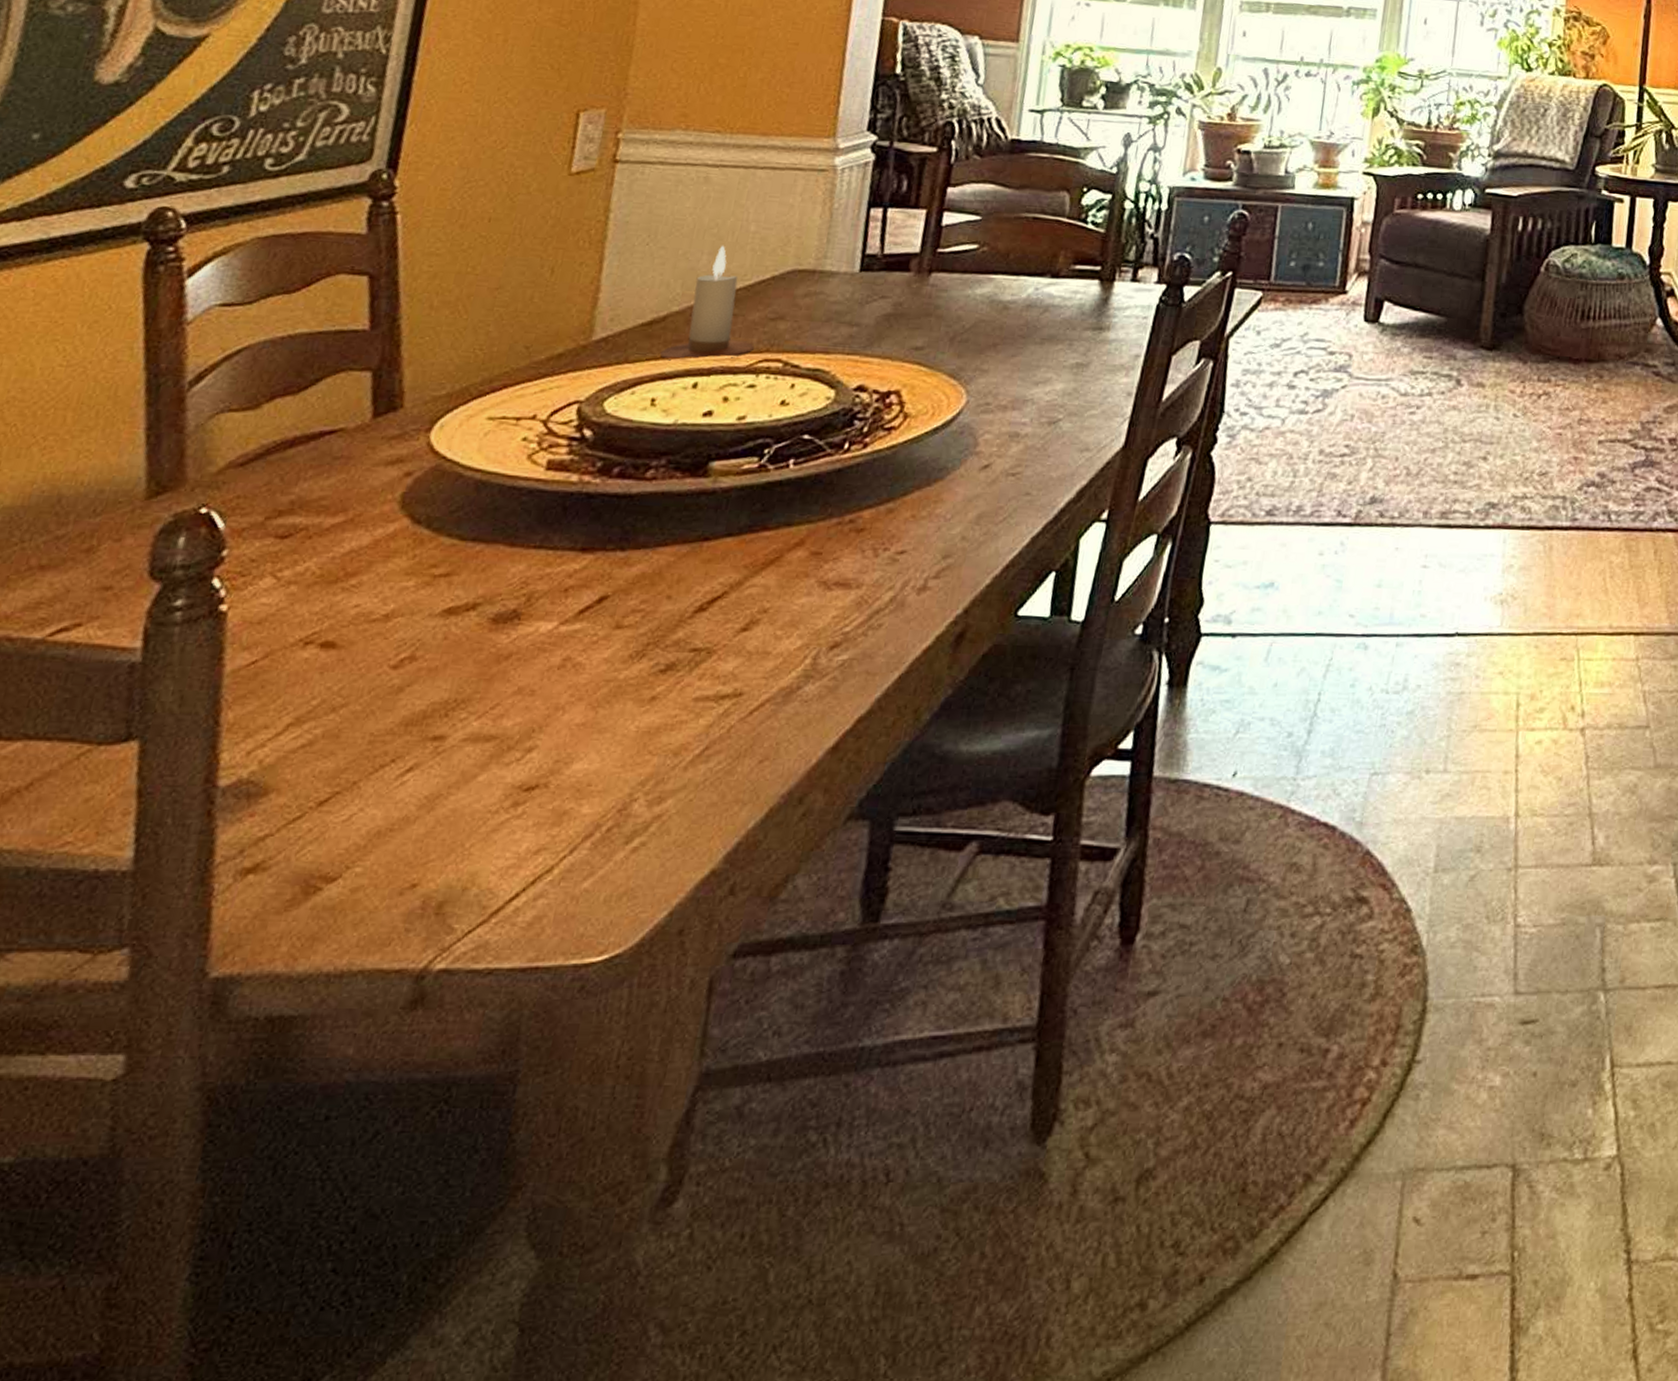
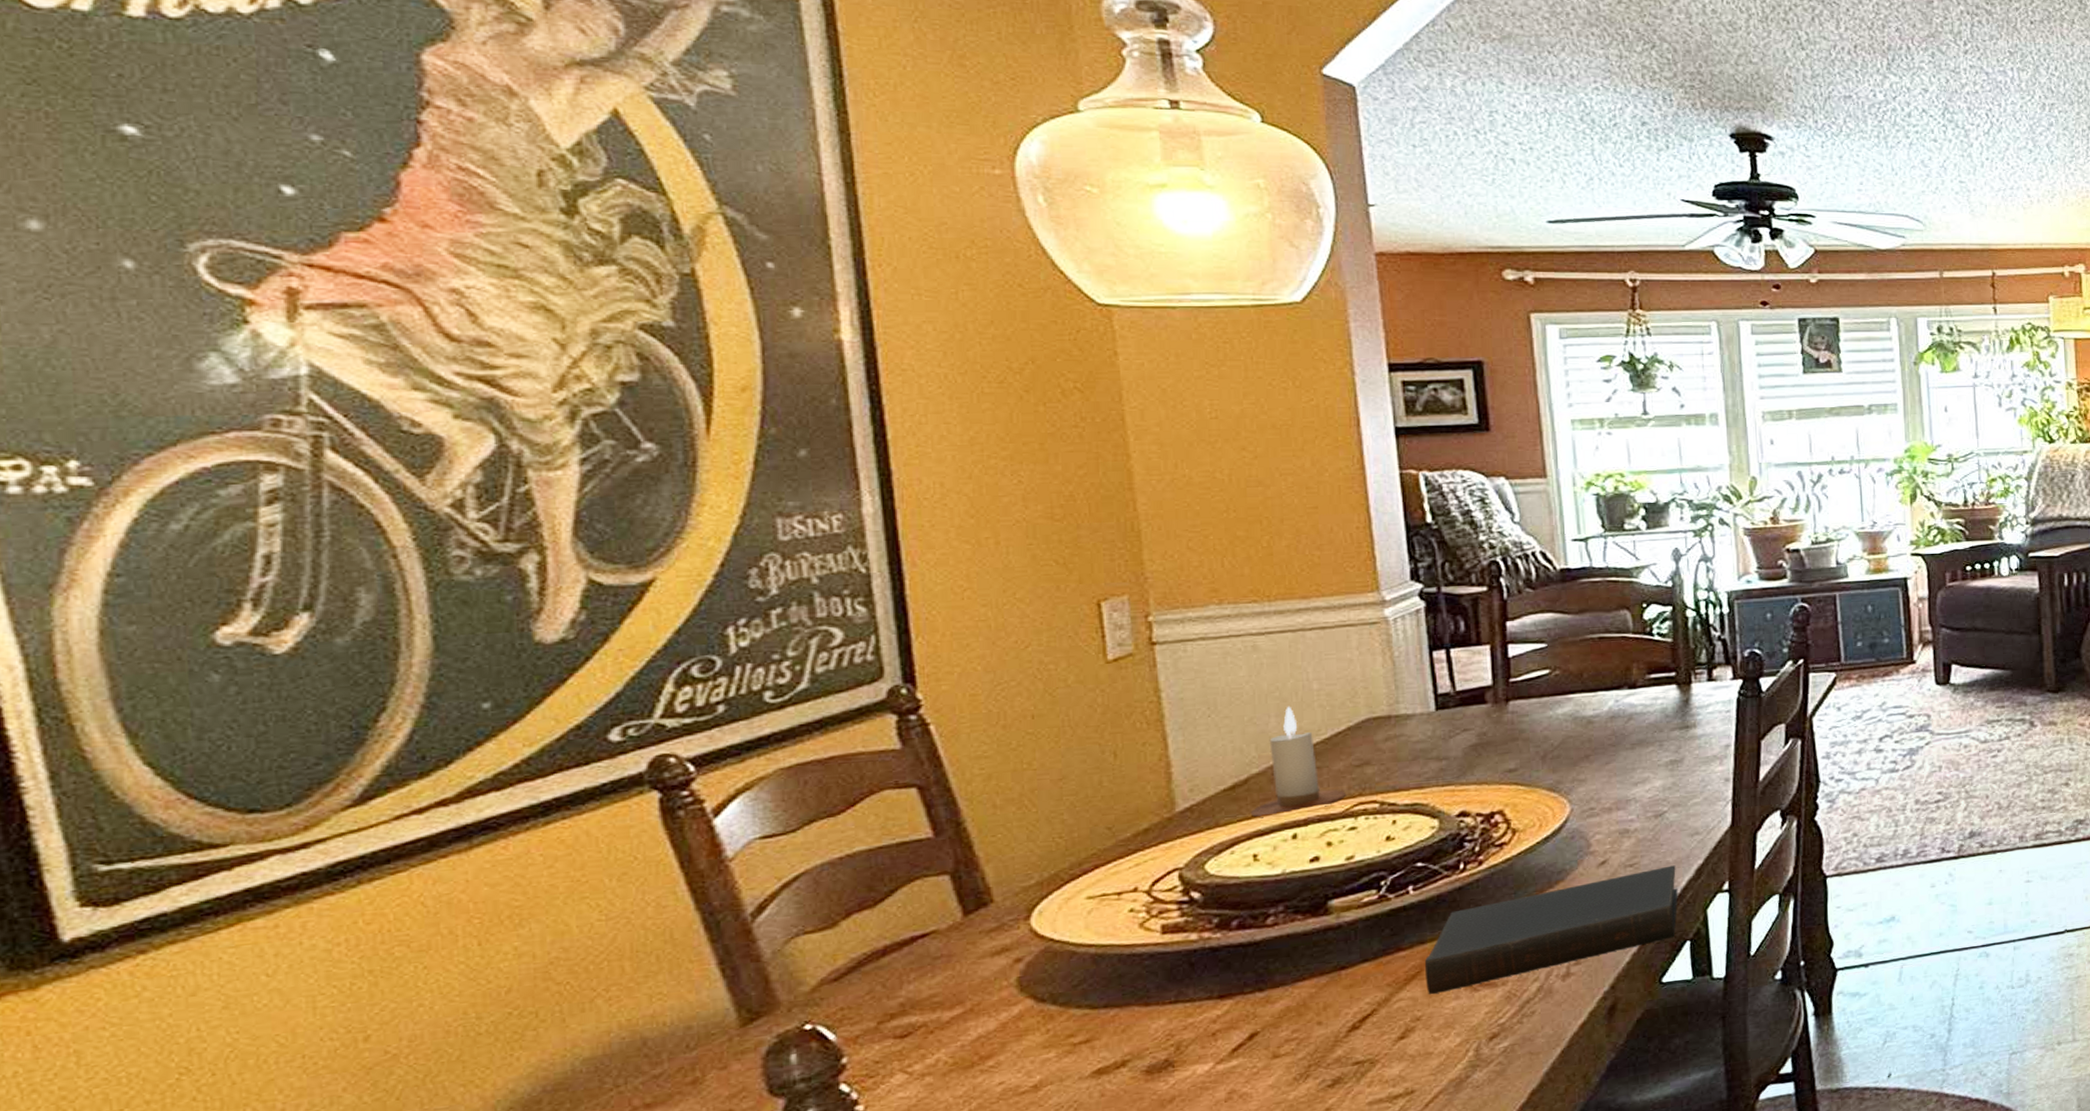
book: none [781,481,1058,586] -> present [1424,865,1678,995]

